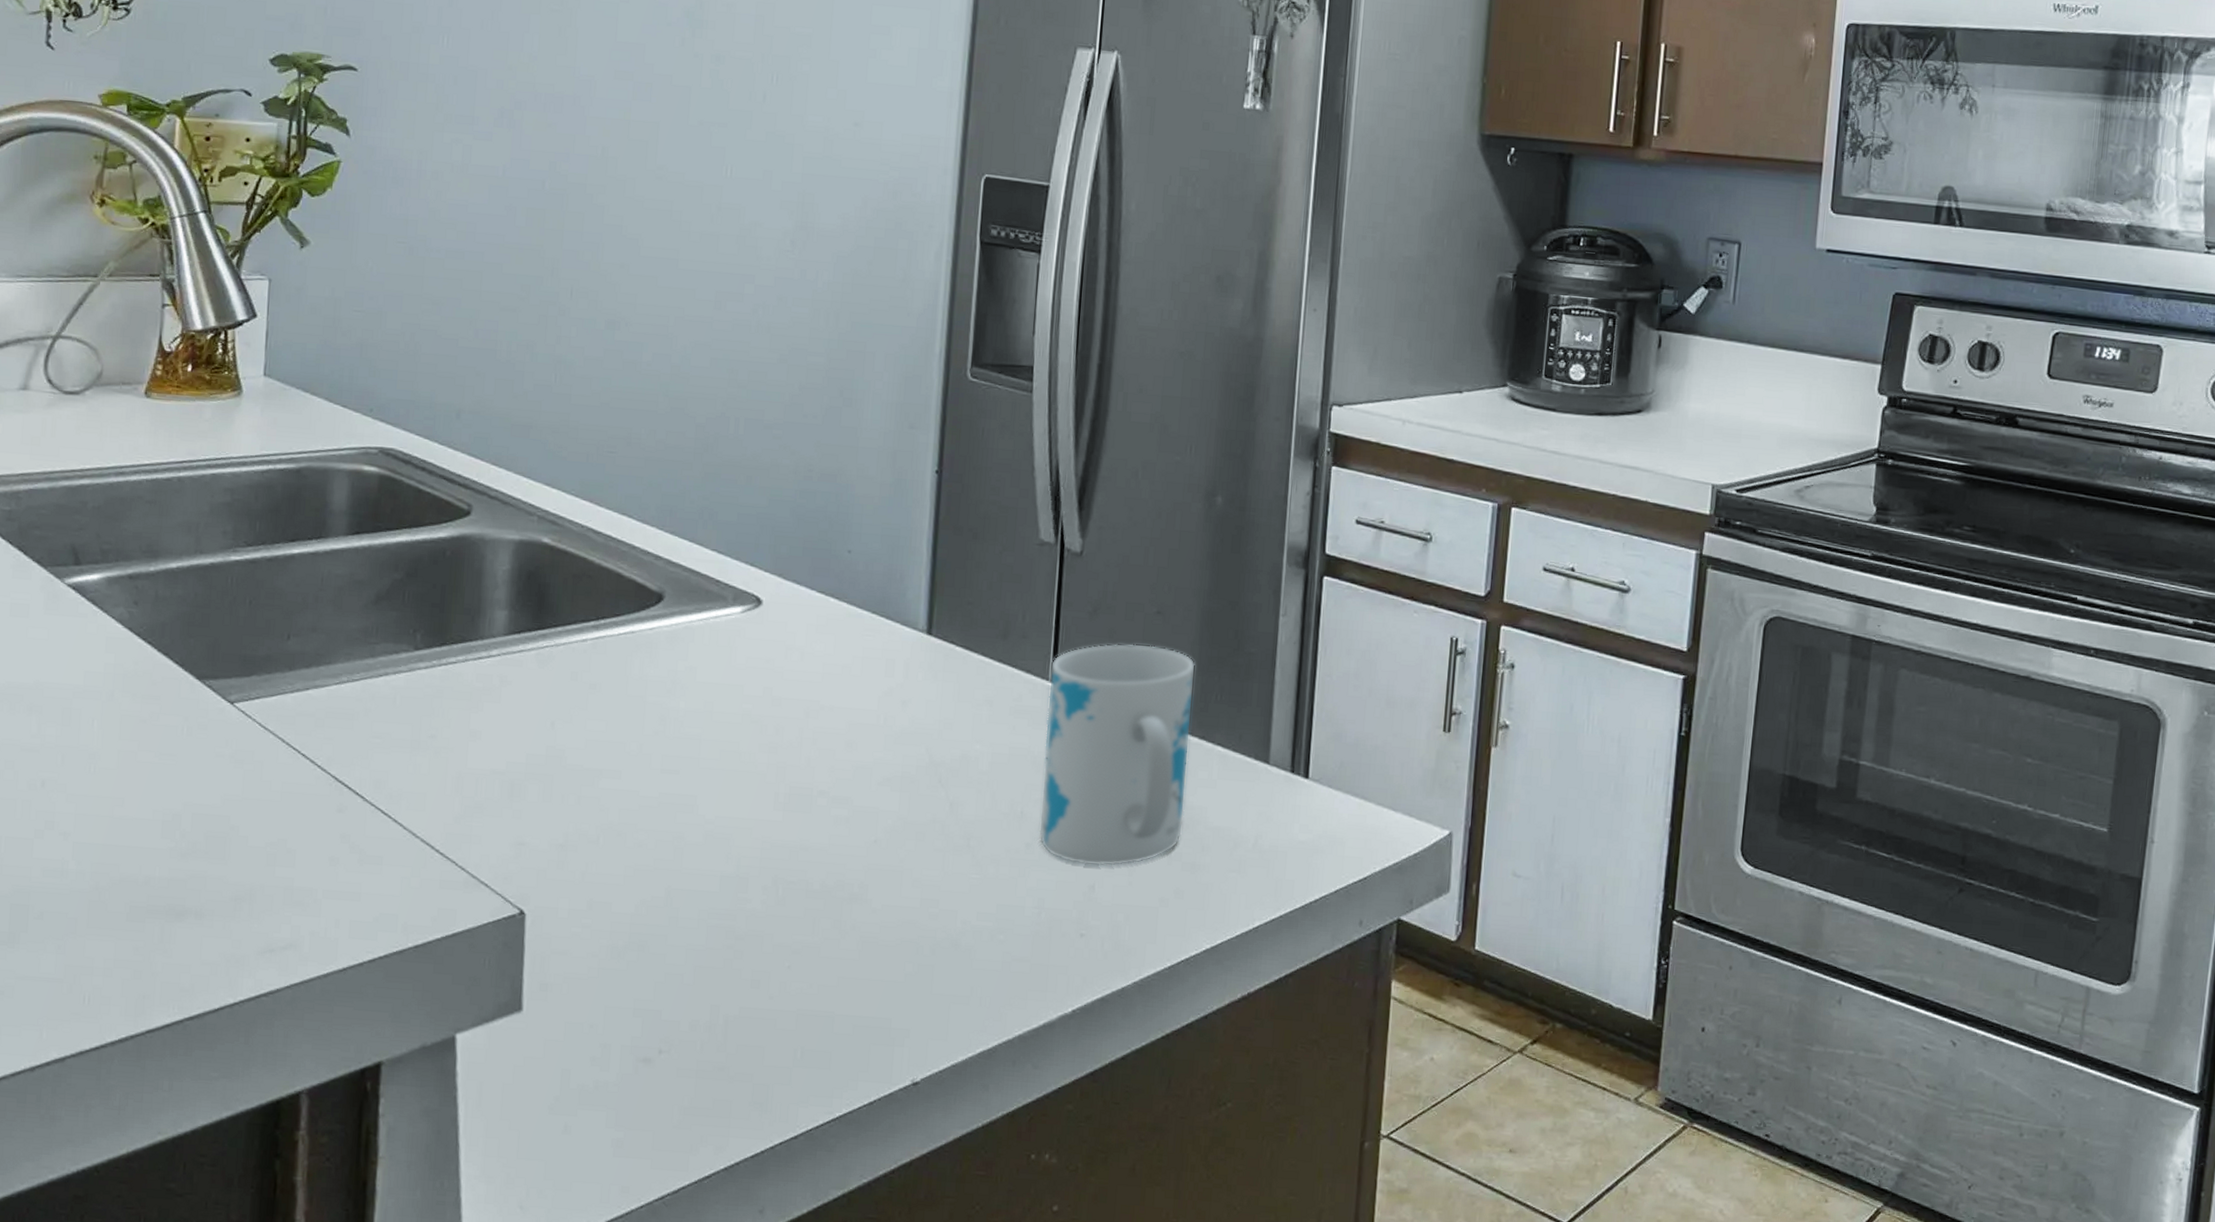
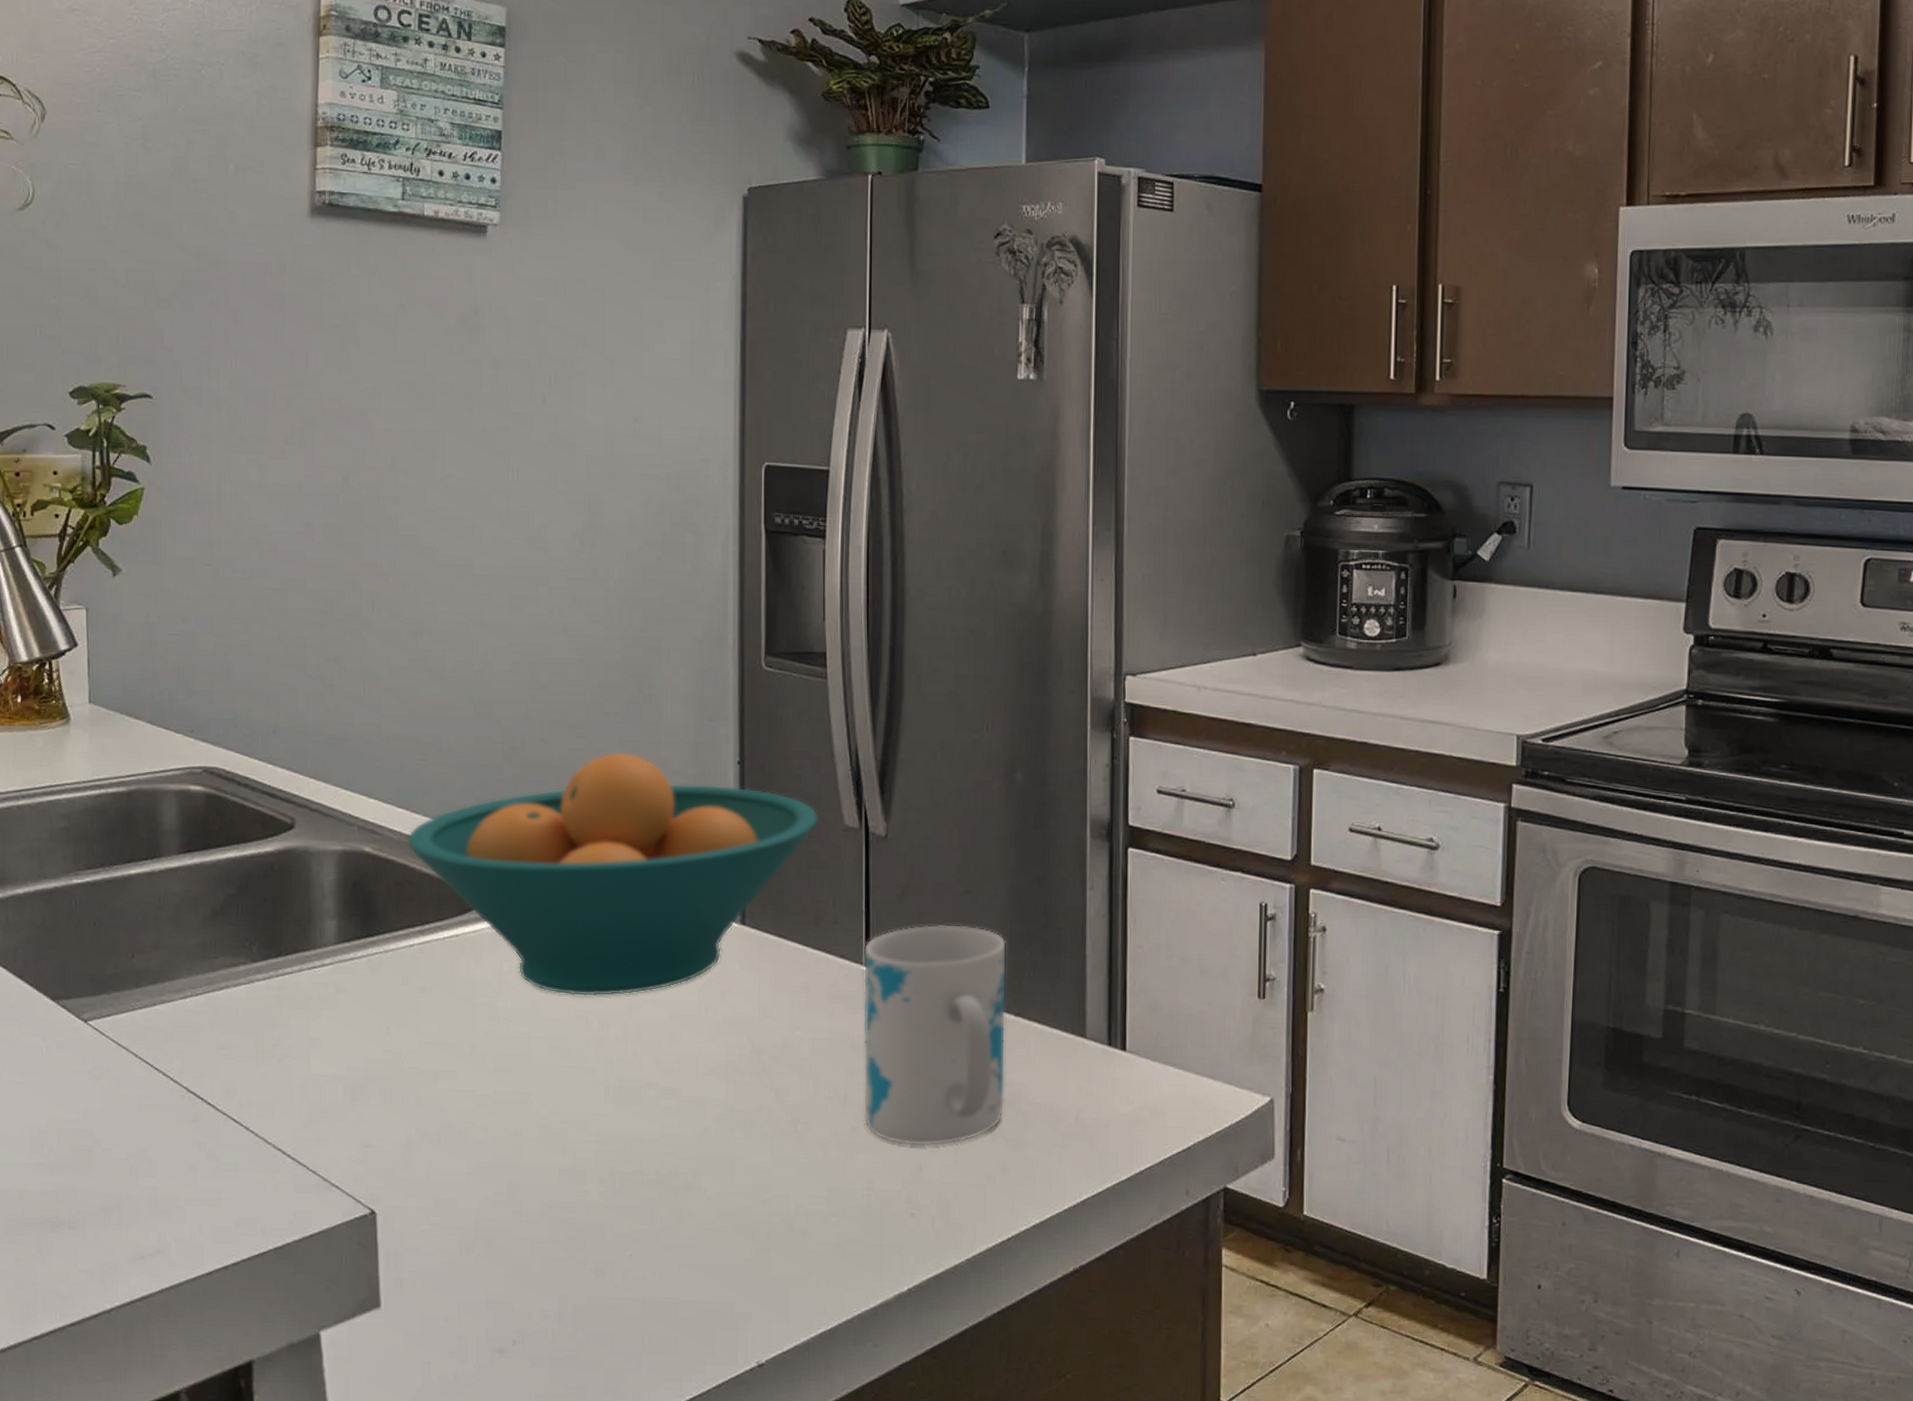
fruit bowl: none [587,454,1015,701] -> present [406,752,819,997]

